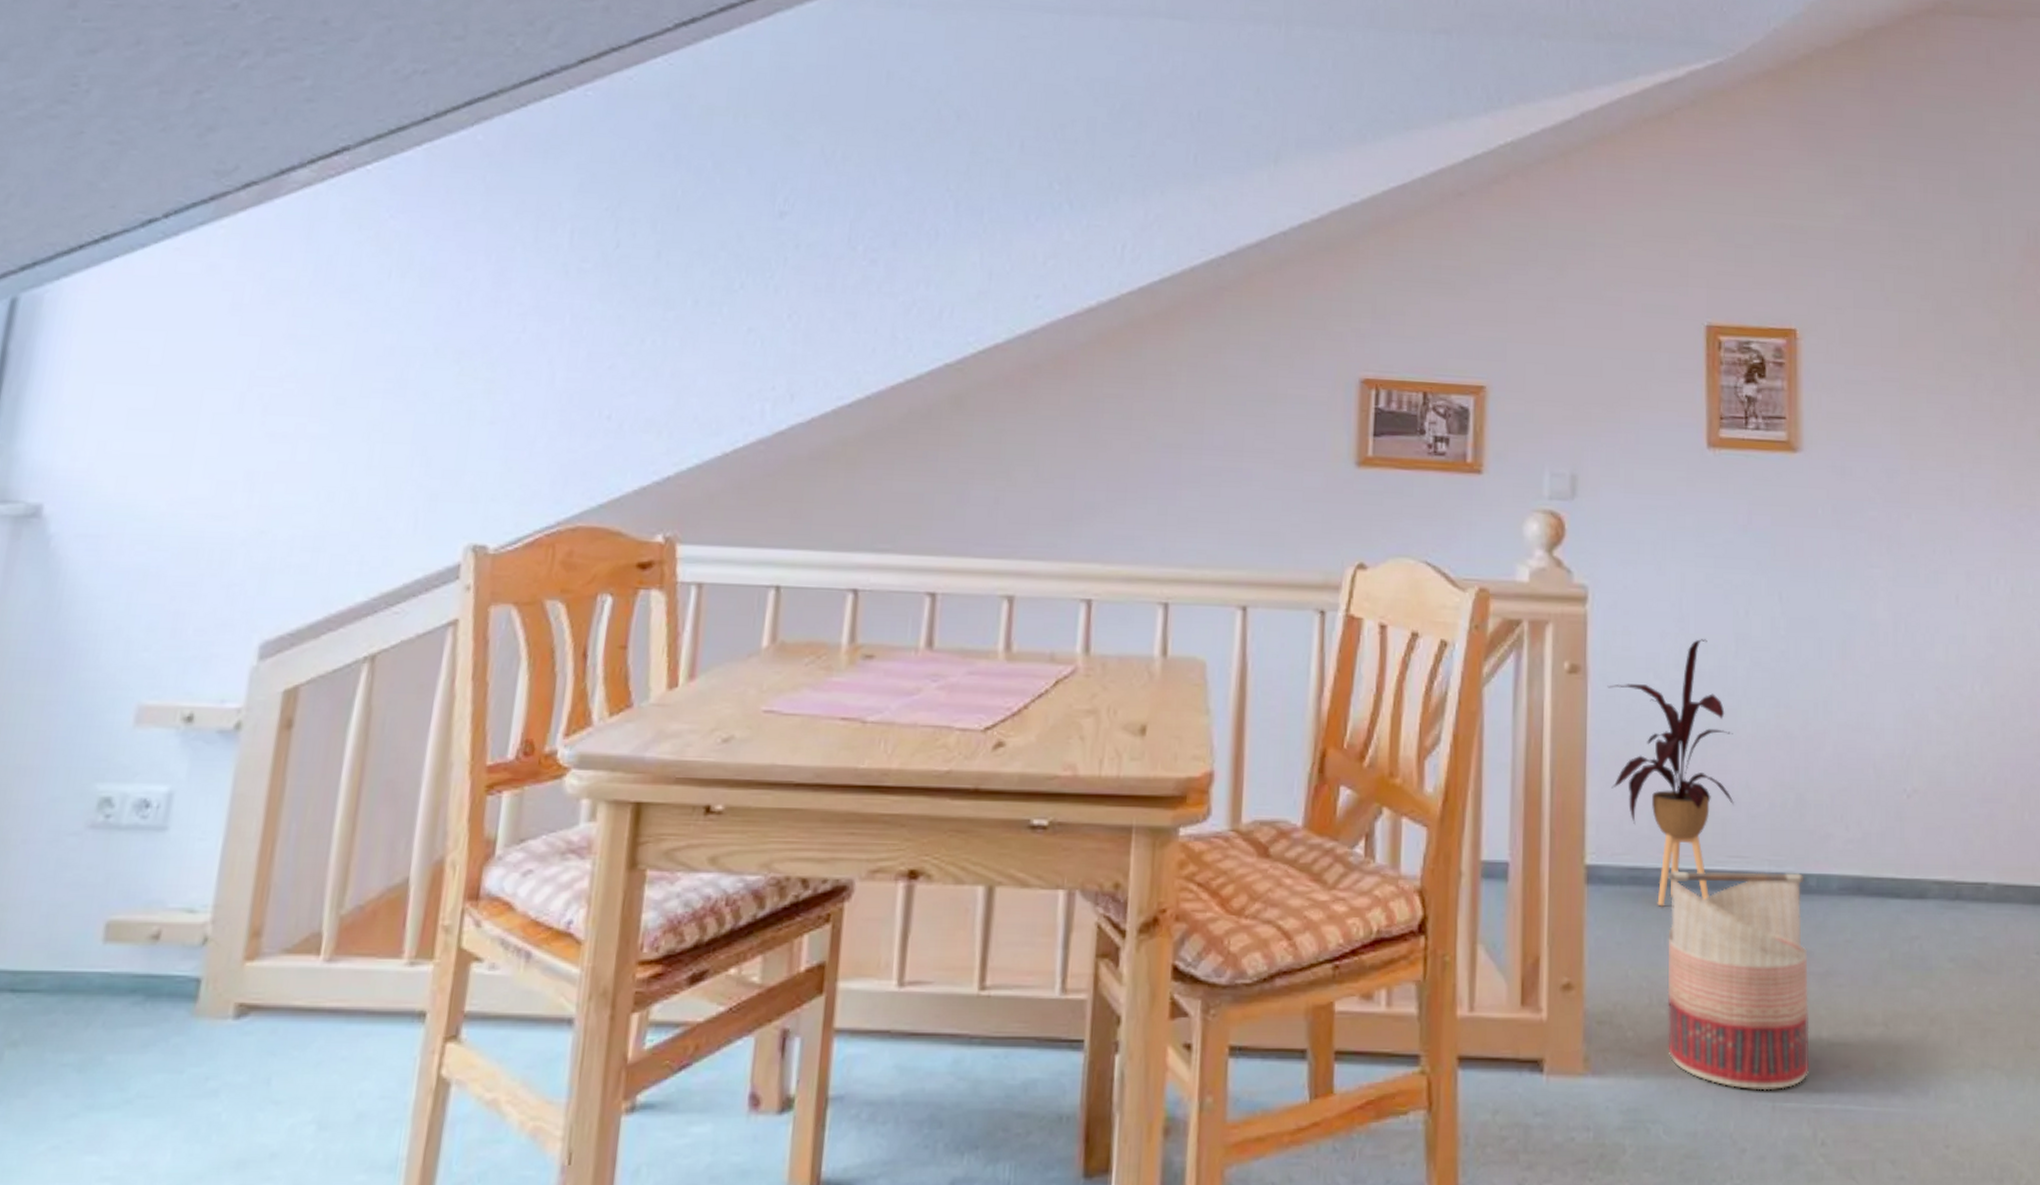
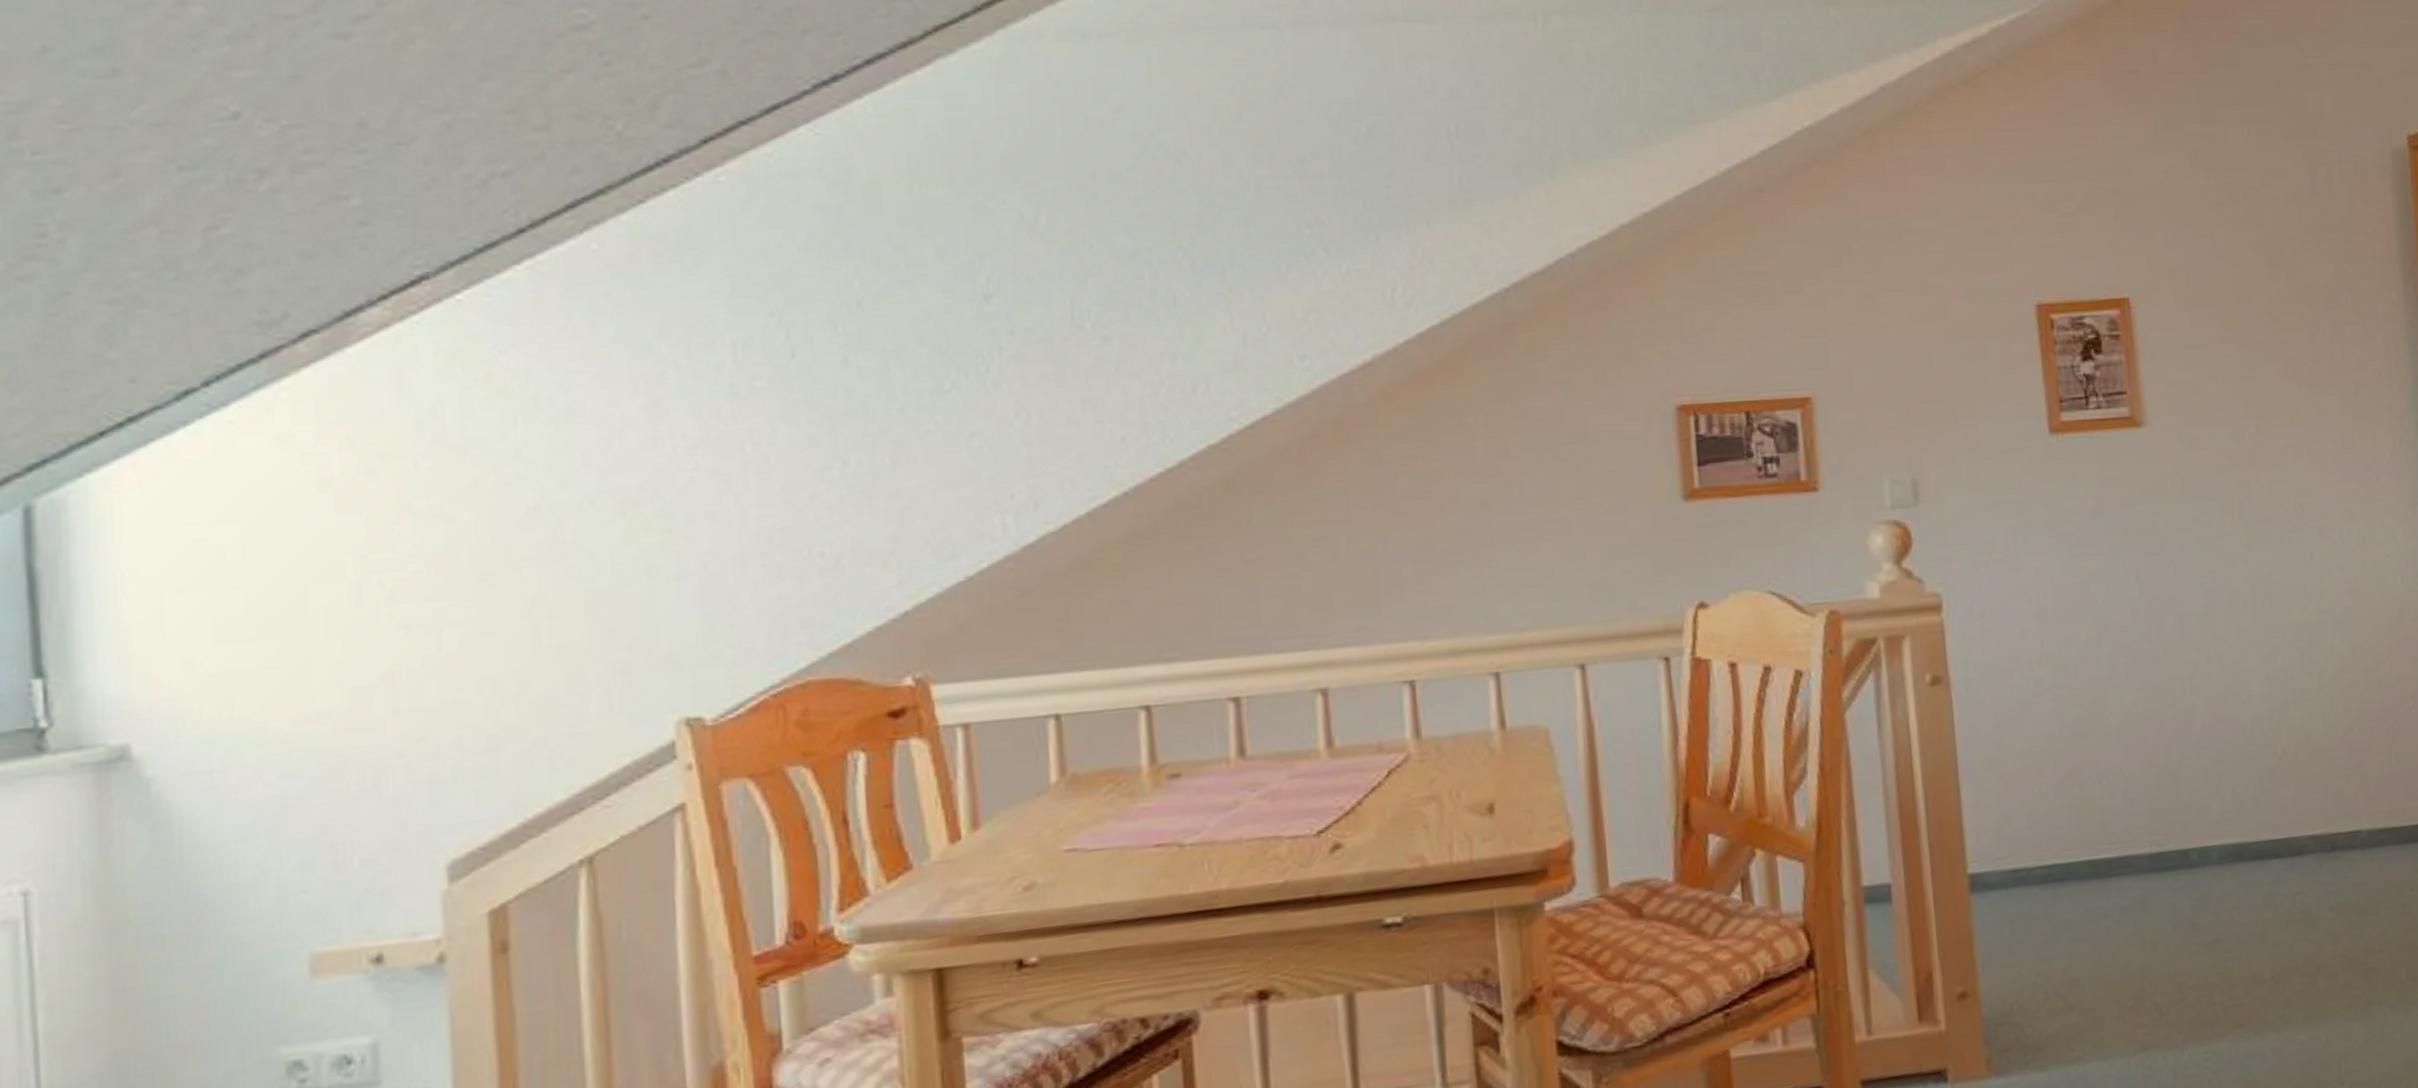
house plant: present [1607,639,1734,907] -> none [1972,631,2110,903]
basket: present [1667,871,1810,1091] -> none [2052,849,2206,1065]

